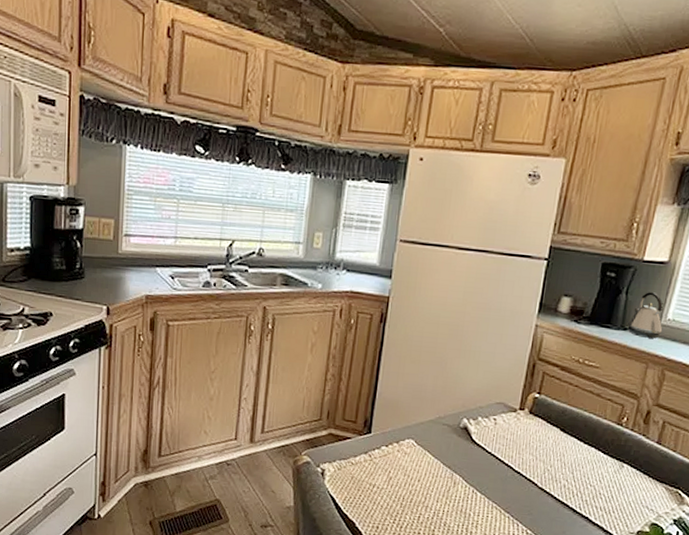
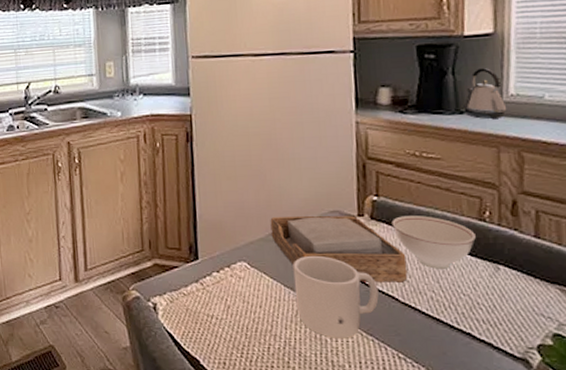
napkin holder: none [441,402,552,471] -> present [270,215,408,282]
mug: none [450,439,523,515] -> present [293,255,379,340]
bowl: none [546,413,612,464] -> present [391,216,476,270]

